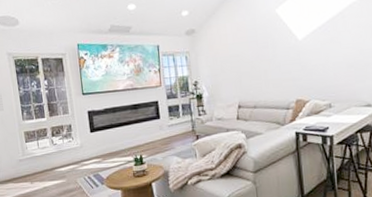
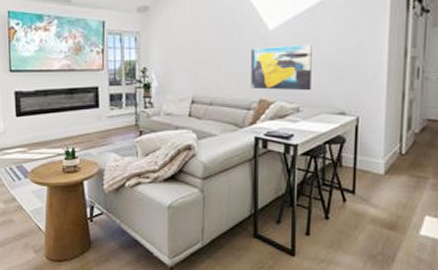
wall art: none [285,49,340,91] -> present [251,45,312,91]

